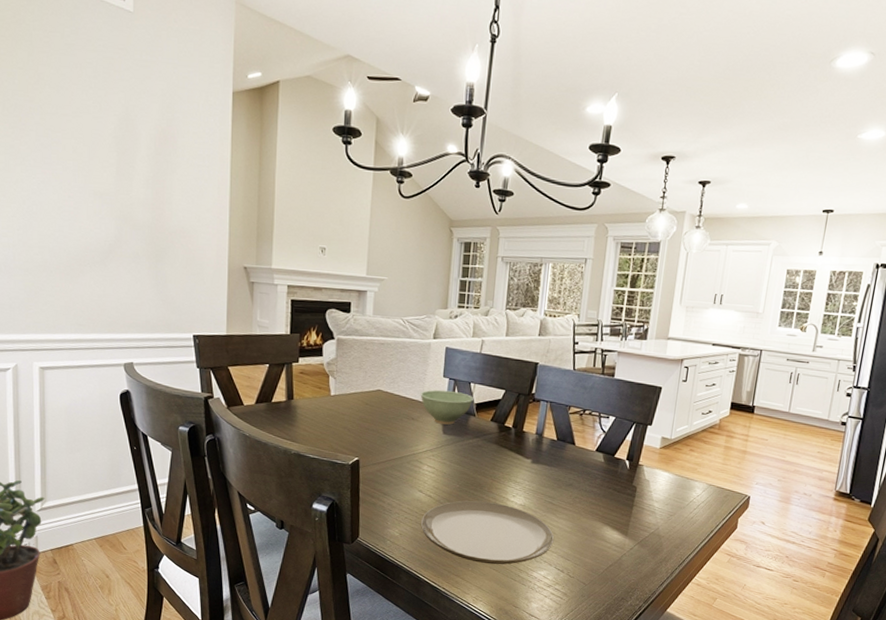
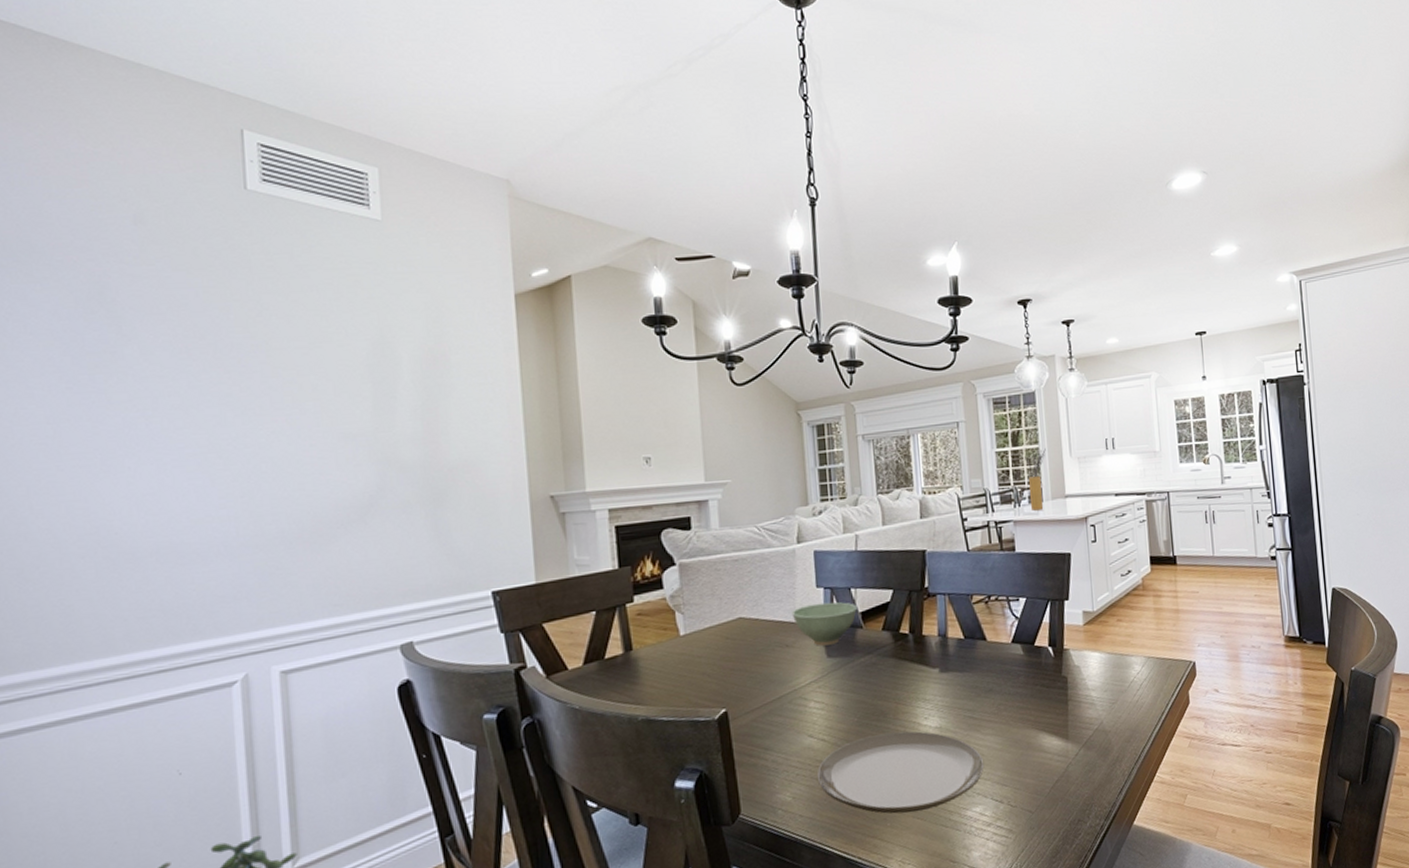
vase: none [635,293,659,346] -> present [1025,449,1046,511]

